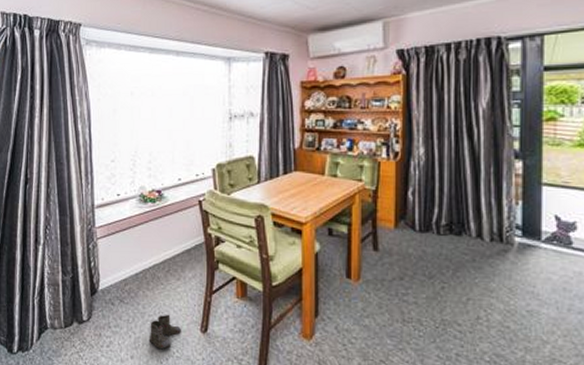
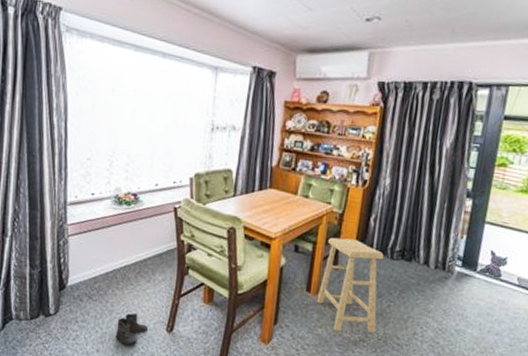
stool: none [359,216,432,321] -> present [316,237,384,333]

